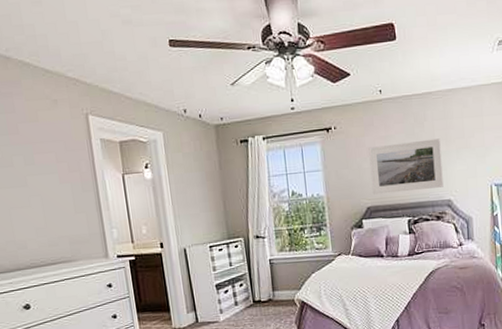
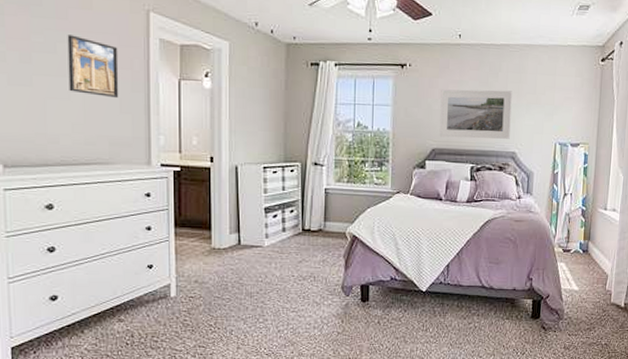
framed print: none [20,147,73,200] -> present [67,35,119,99]

